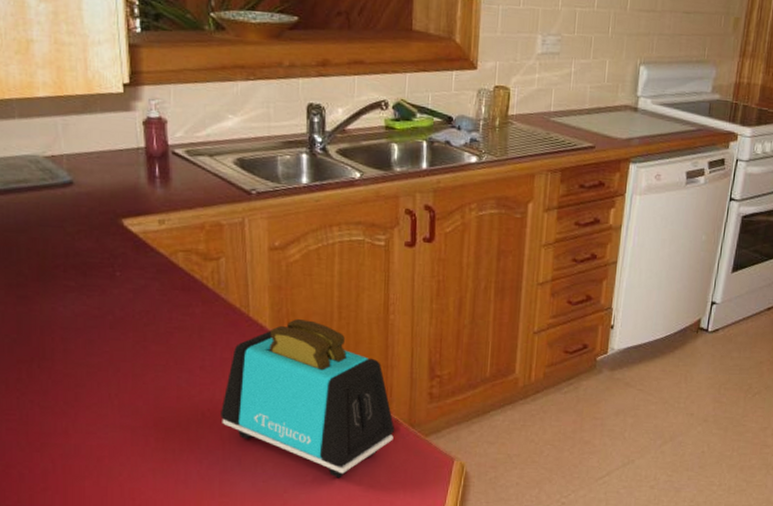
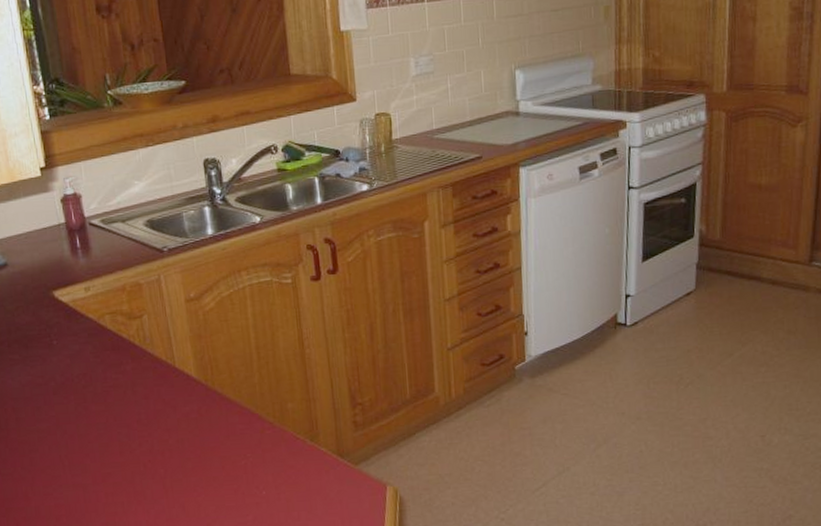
toaster: present [221,318,395,478] -> none [160,363,326,515]

